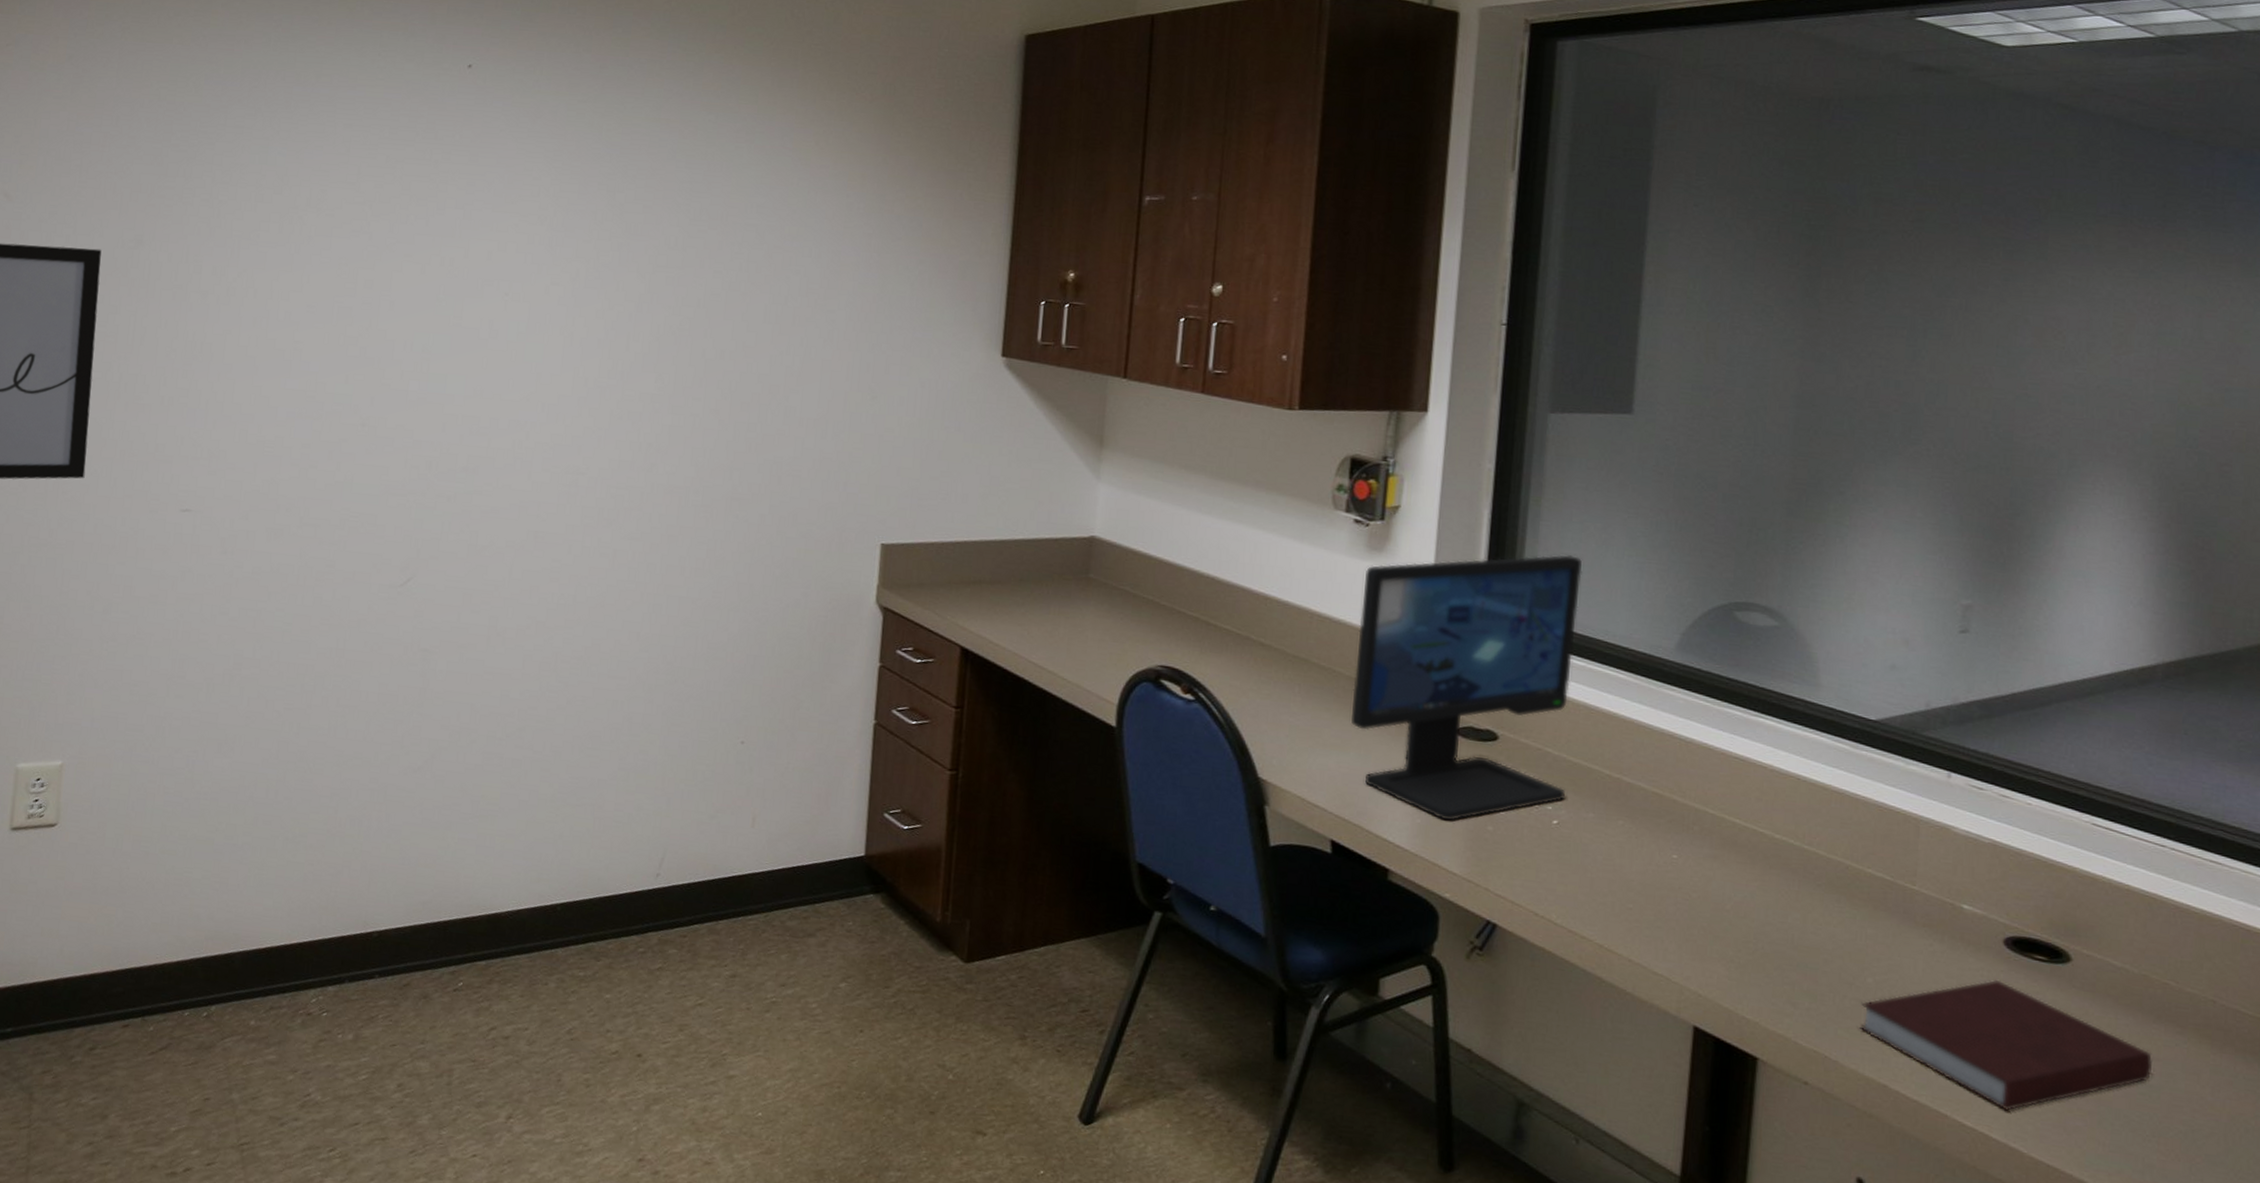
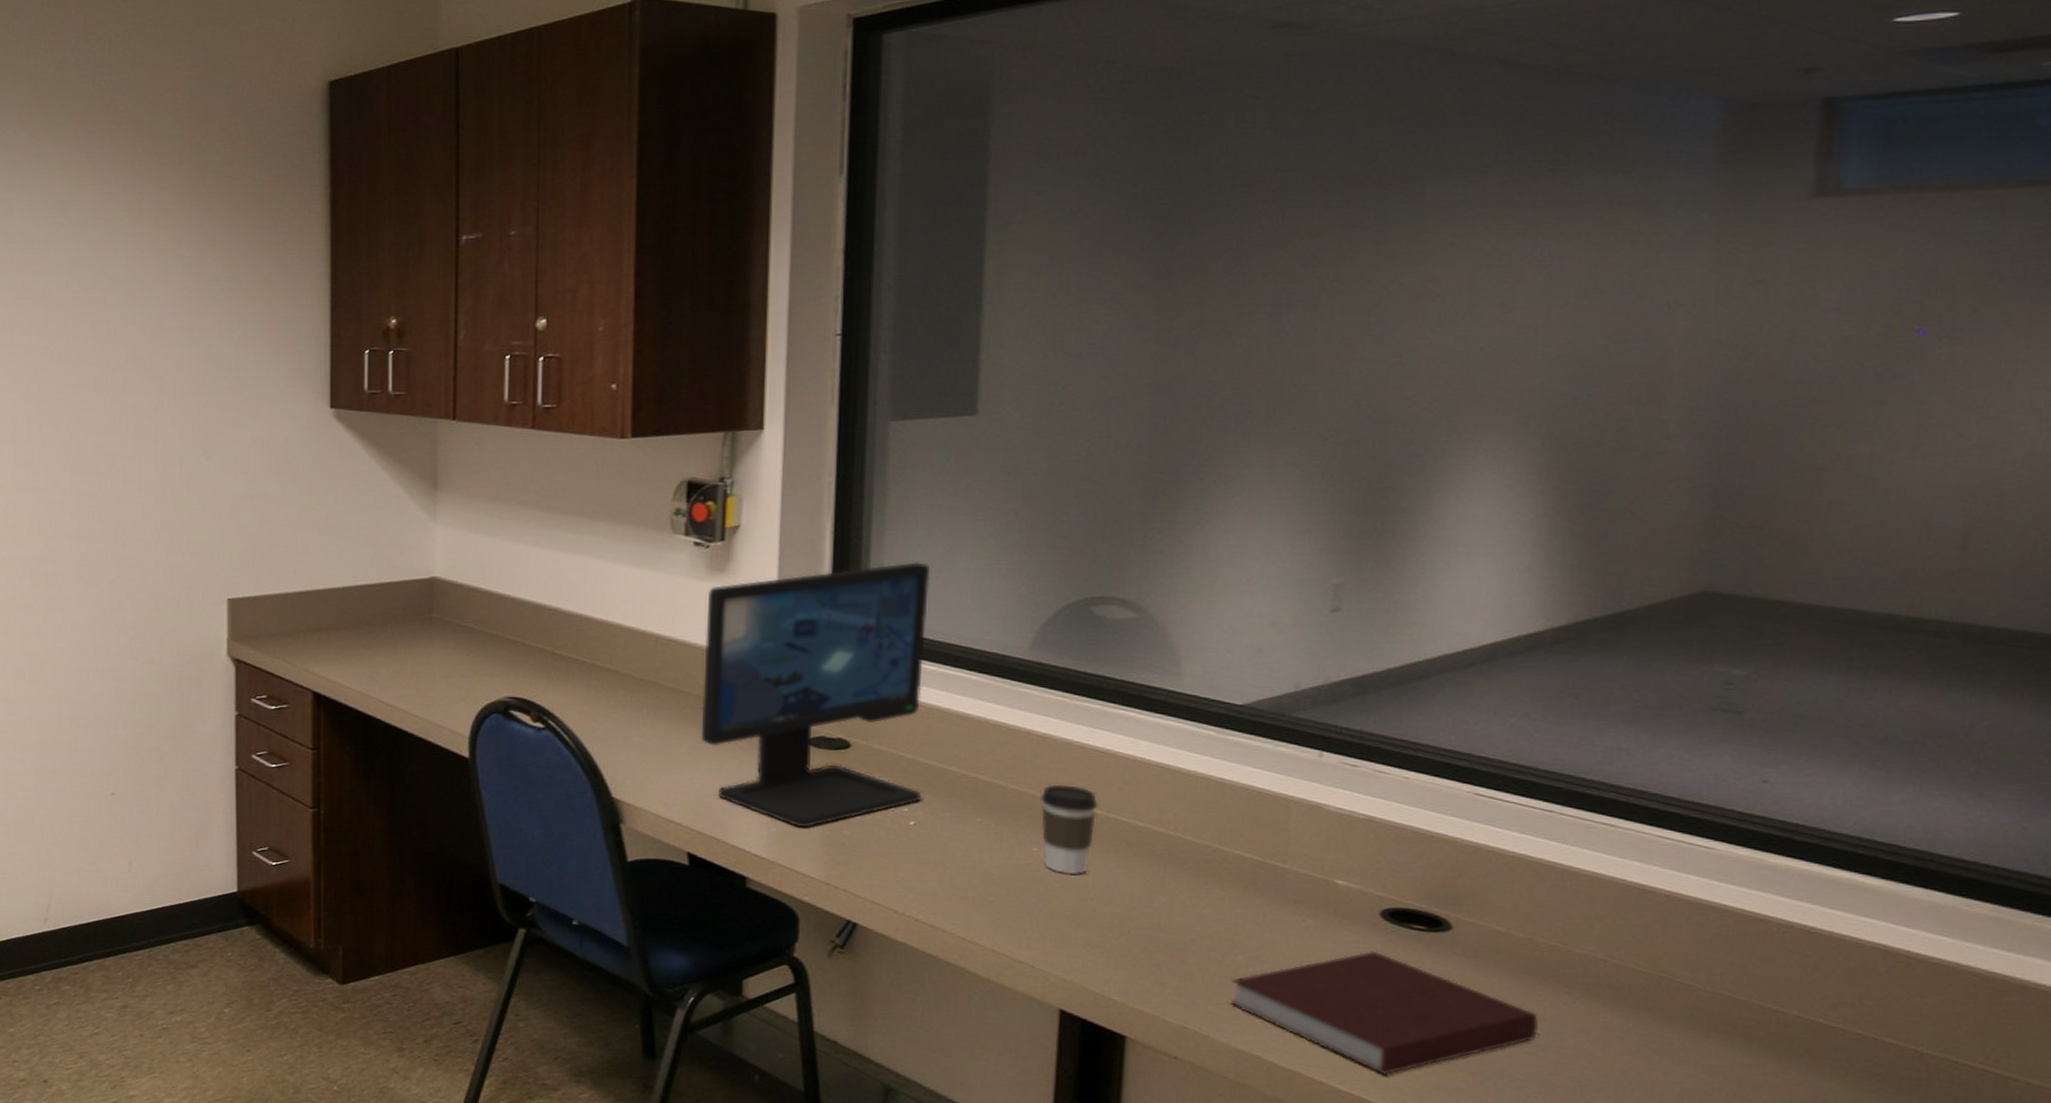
coffee cup: none [1681,789,1737,886] -> present [1041,784,1098,876]

